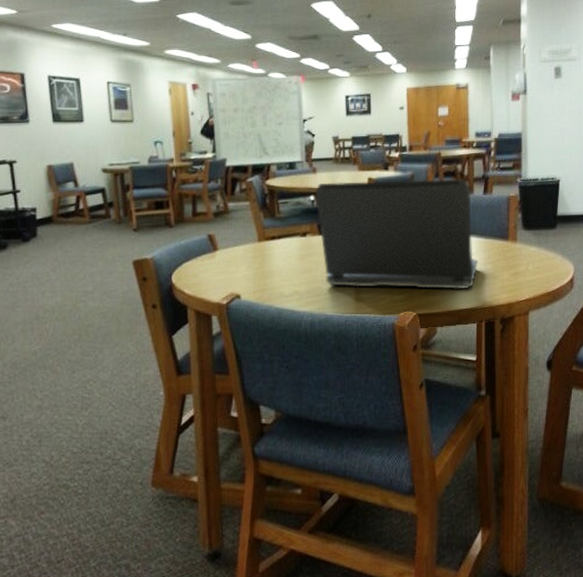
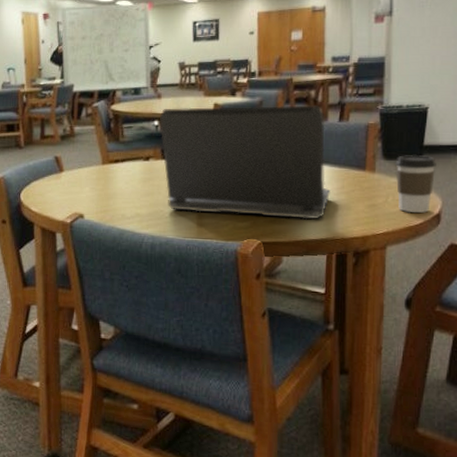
coffee cup: none [534,224,569,280] -> present [395,154,437,213]

